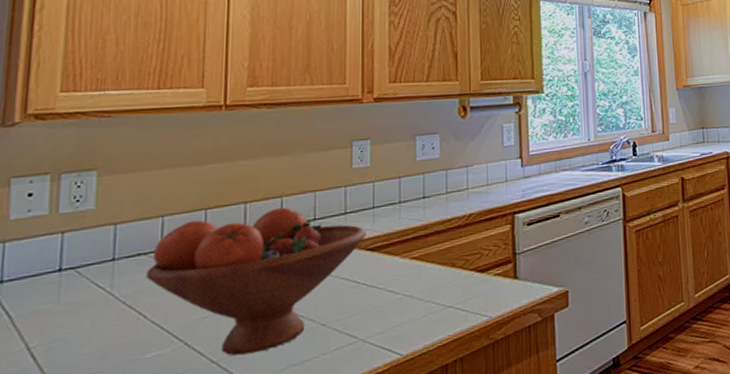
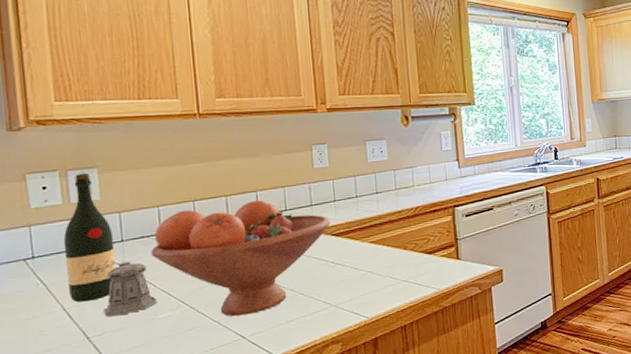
wine bottle: none [38,176,104,339] -> present [63,172,117,303]
pepper shaker: none [76,285,145,358] -> present [103,261,157,317]

